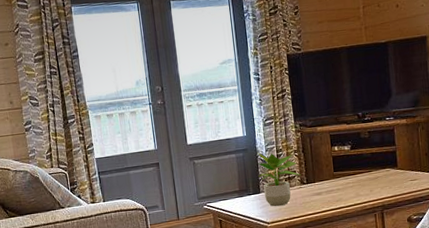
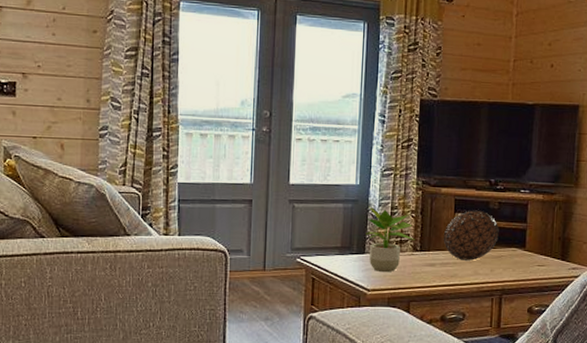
decorative ball: none [324,141,373,186] -> present [443,210,499,261]

